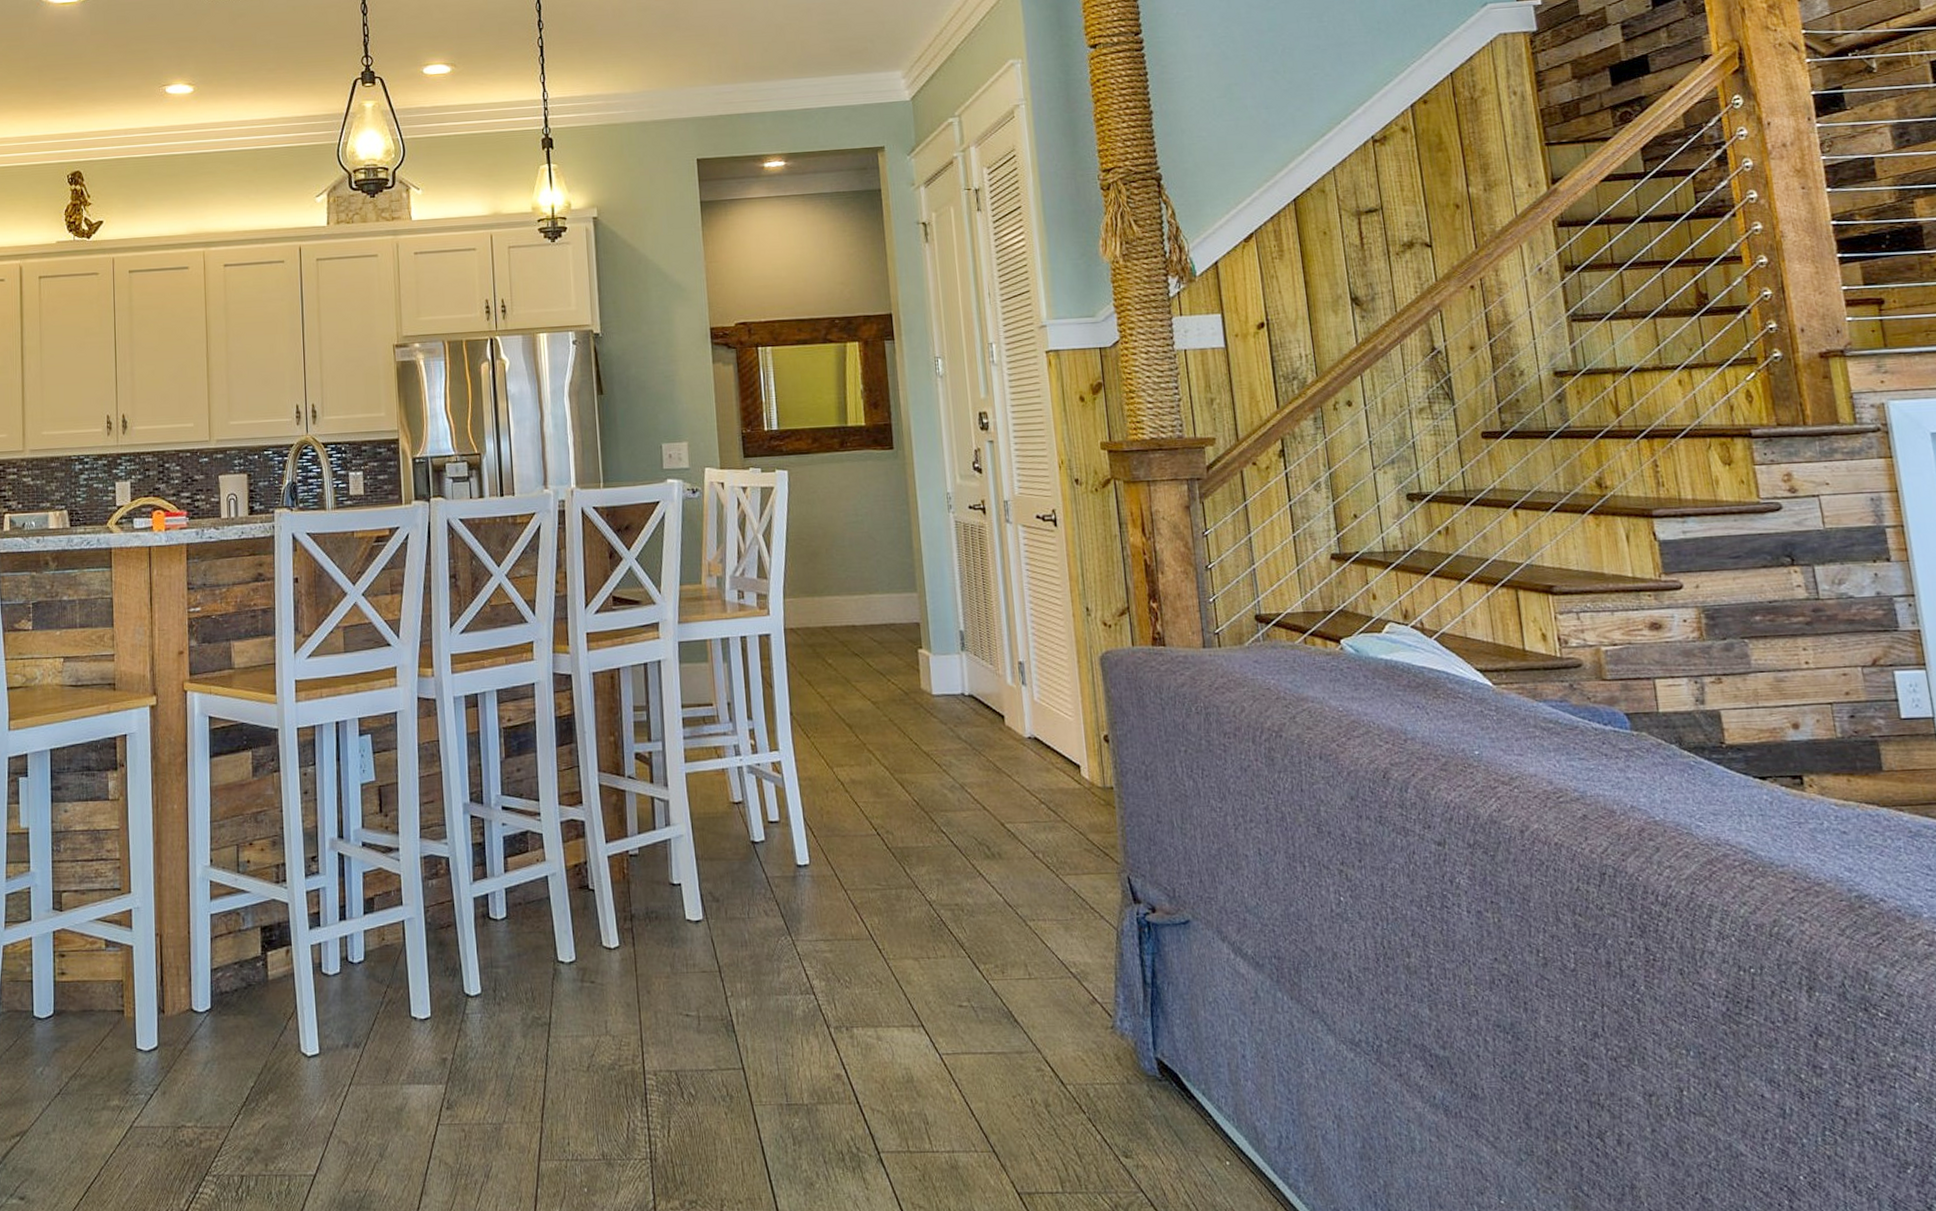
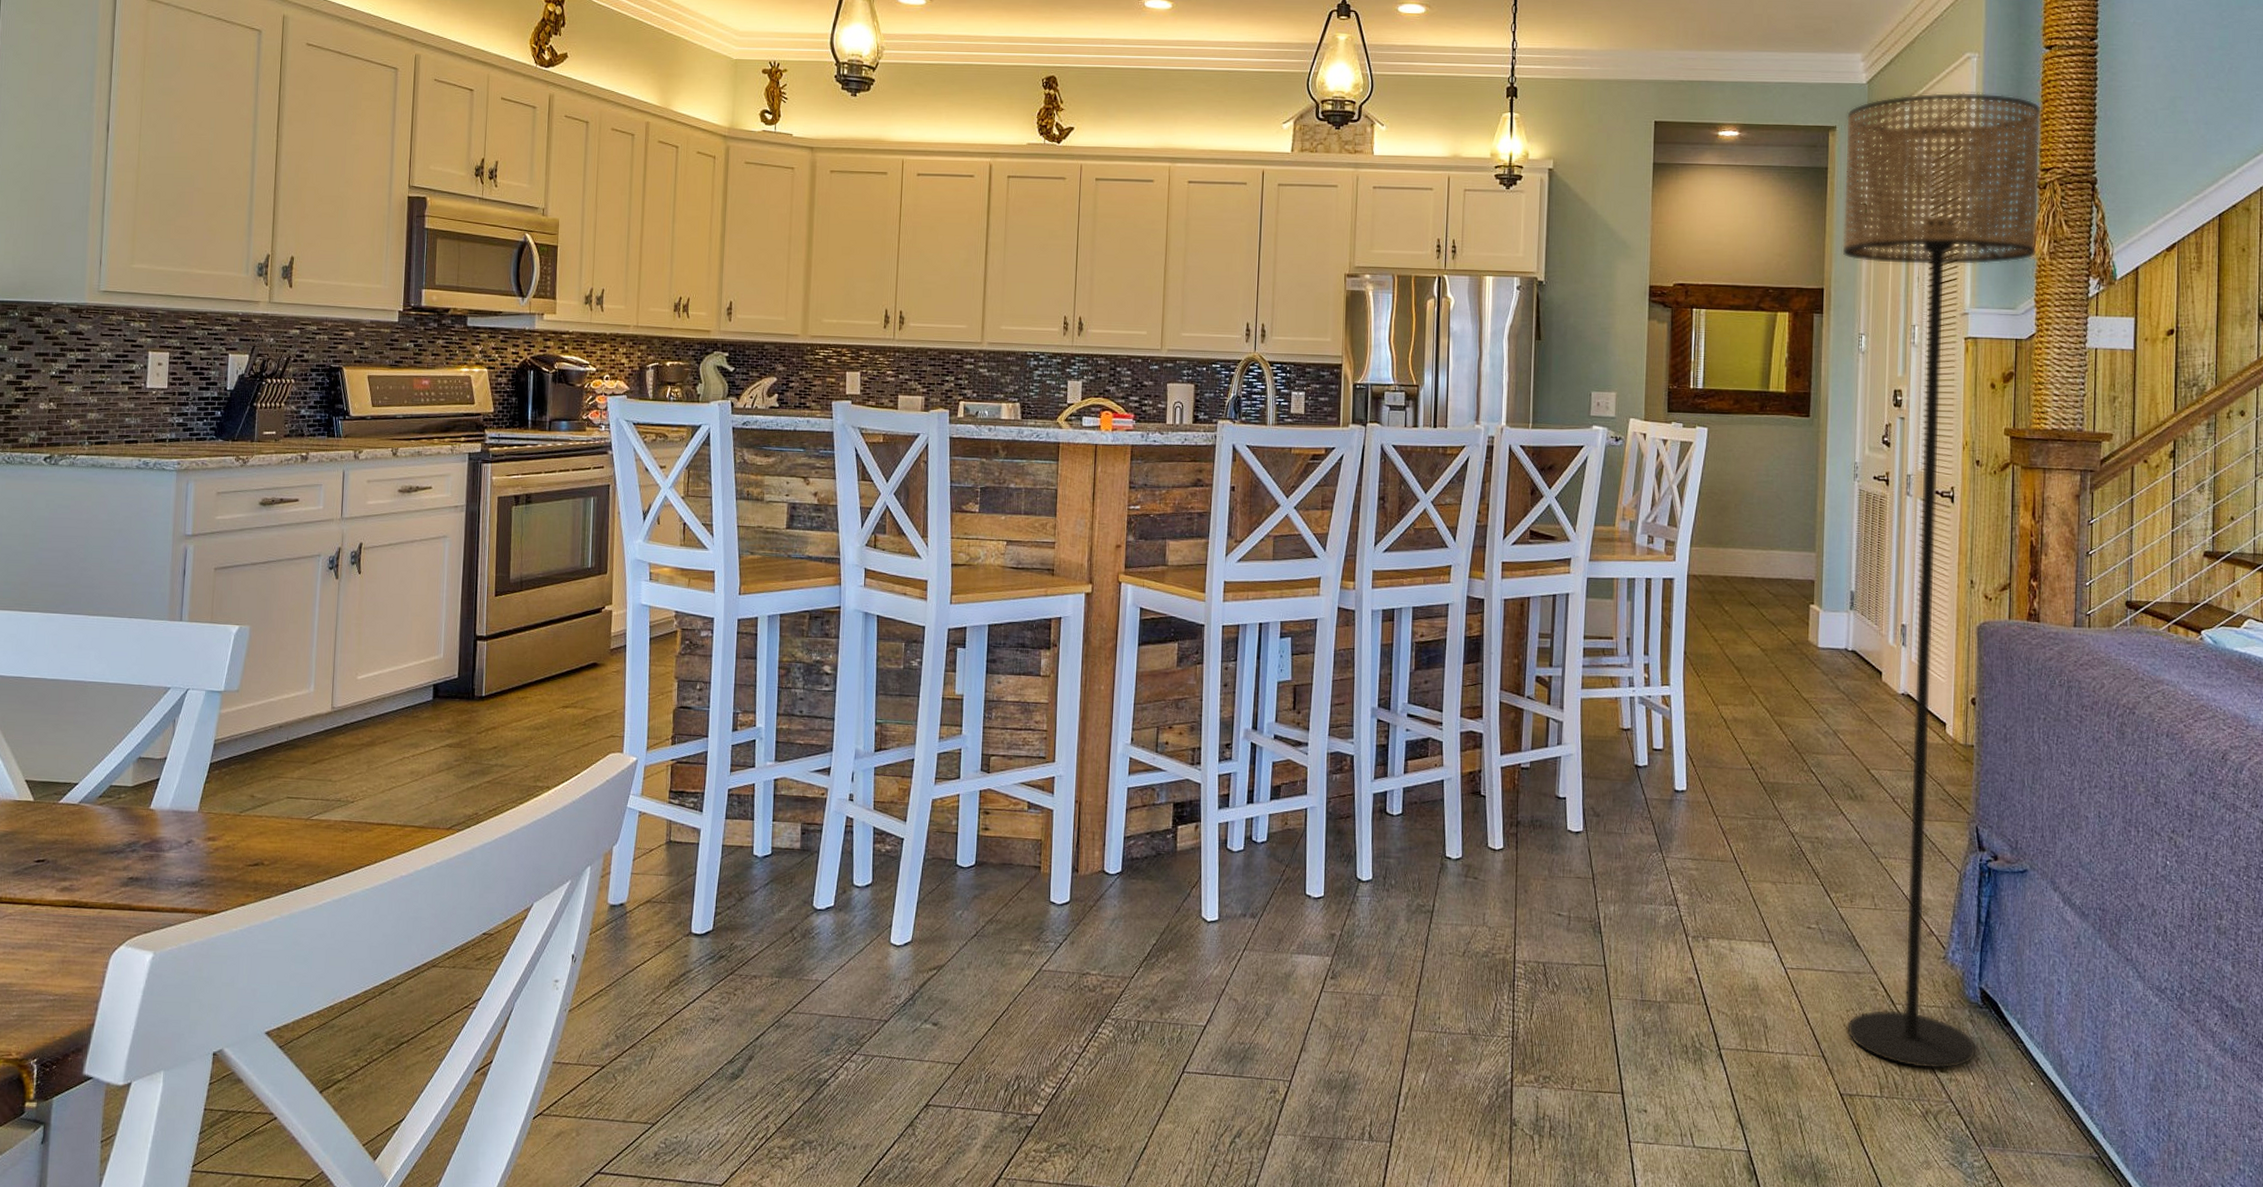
floor lamp: none [893,98,1163,1157] -> present [1841,92,2042,1070]

